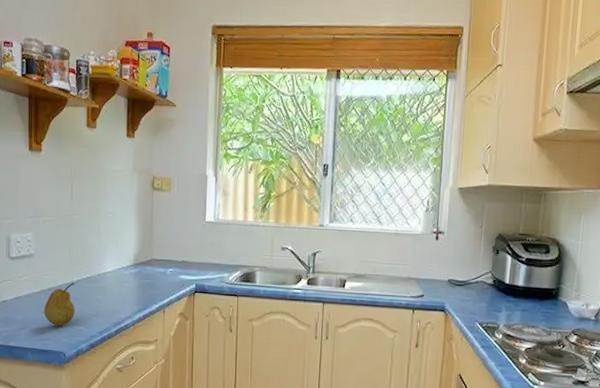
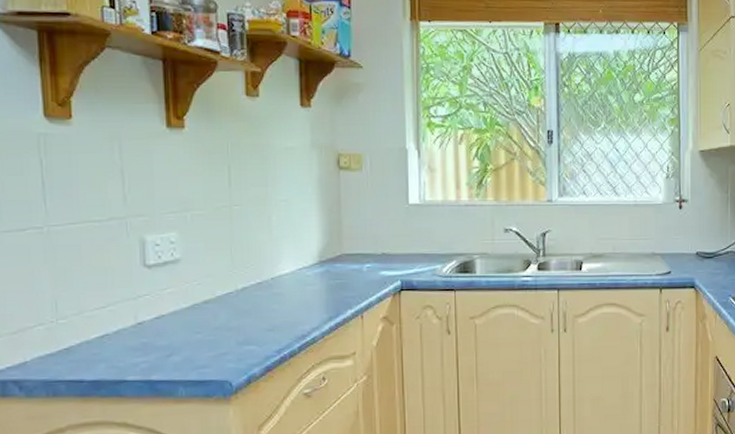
fruit: present [44,282,76,326] -> none [198,291,243,348]

